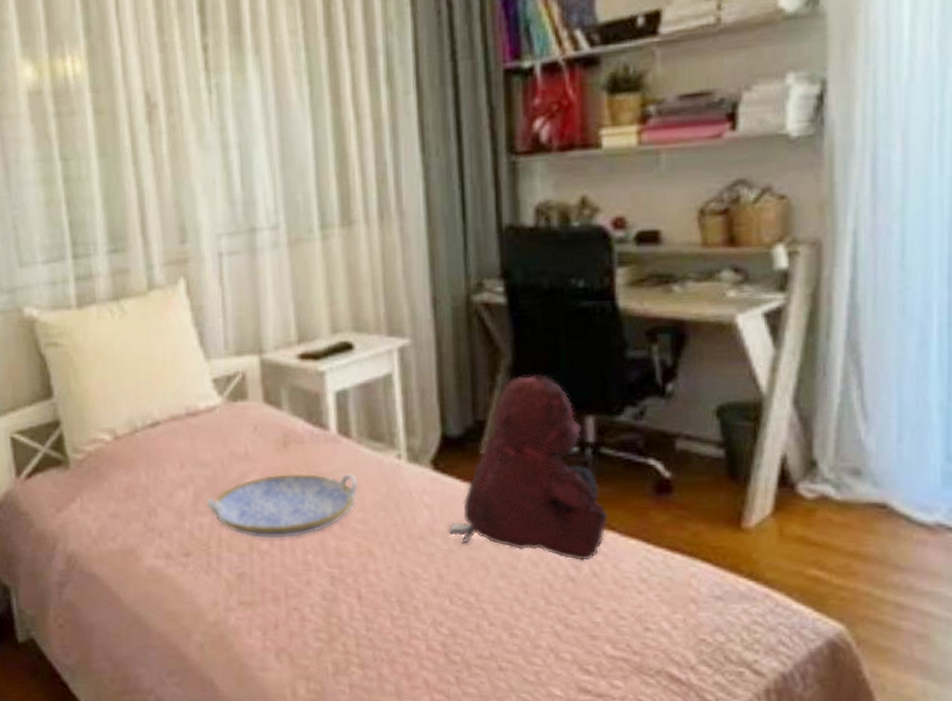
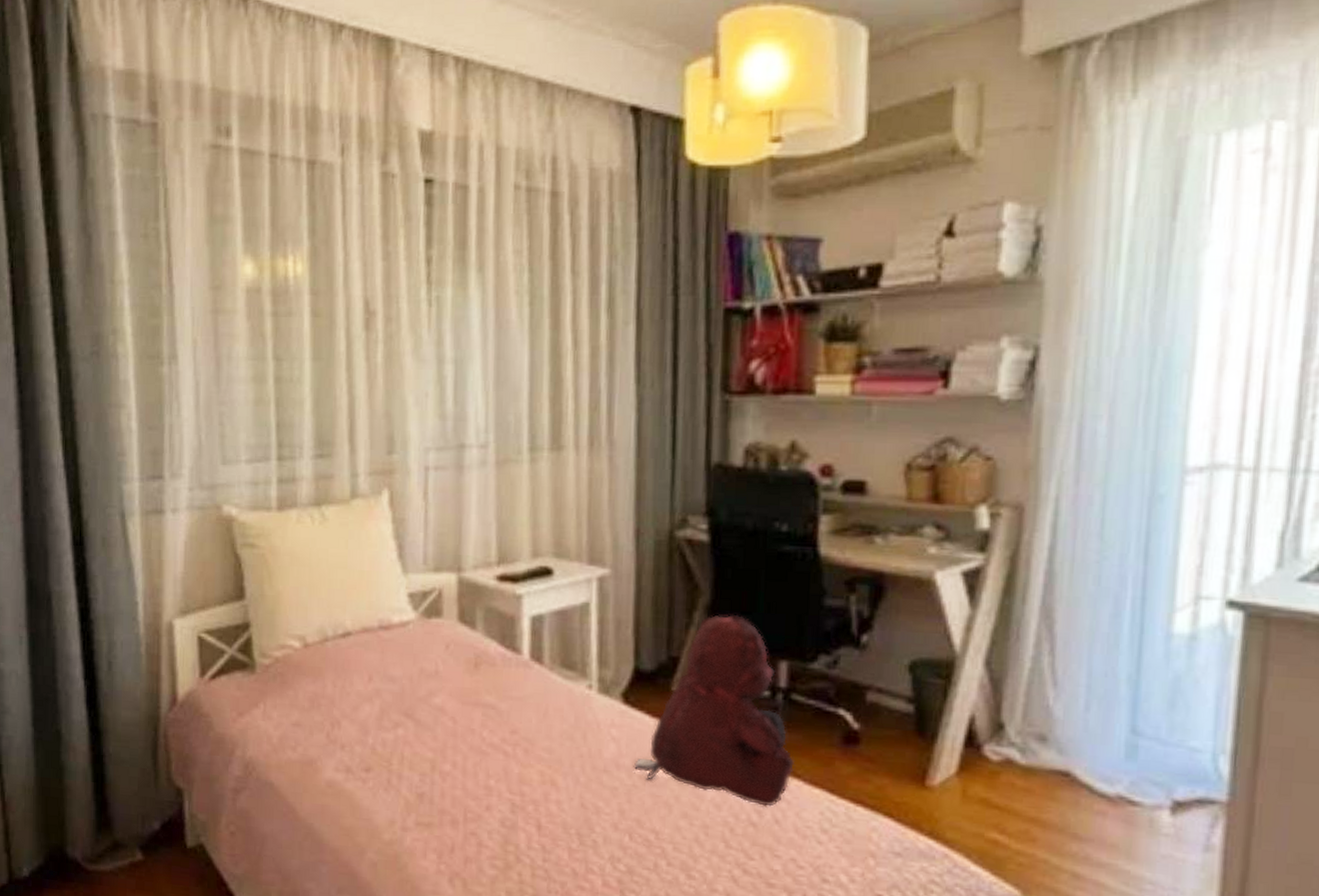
serving tray: present [205,474,359,538] -> none [390,695,547,761]

